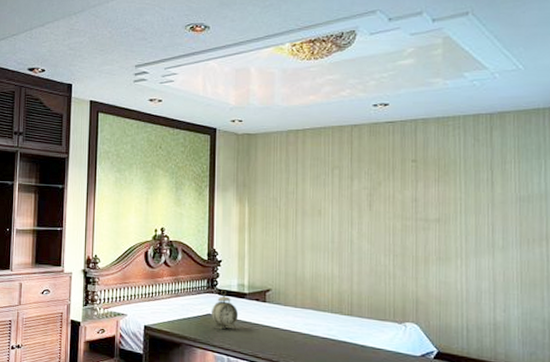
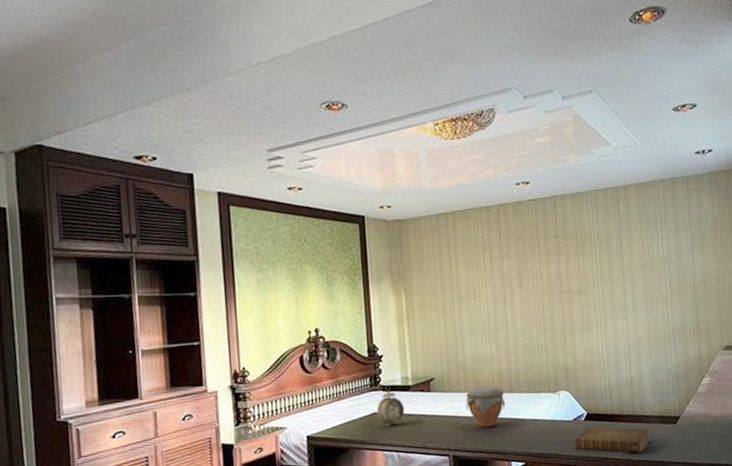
jar: none [301,304,344,348] -> present [466,385,506,428]

